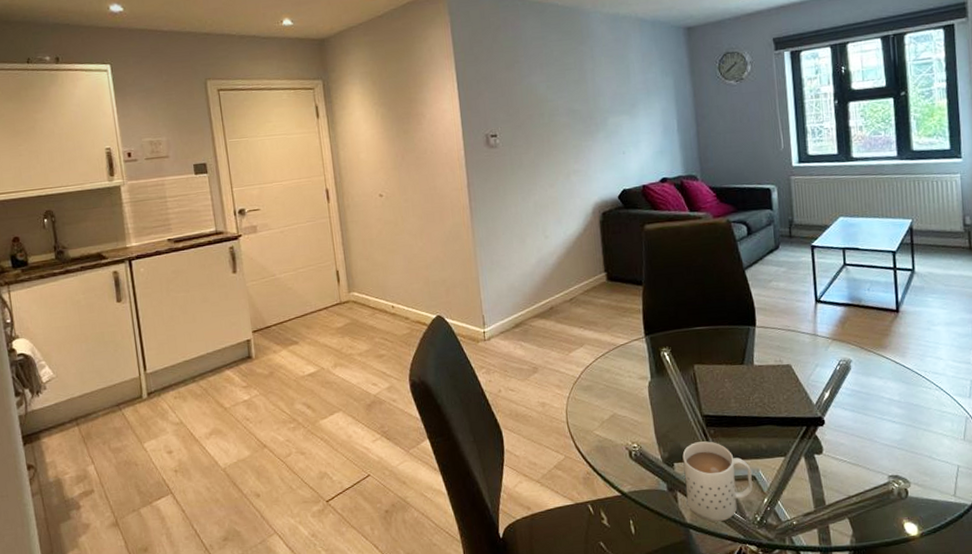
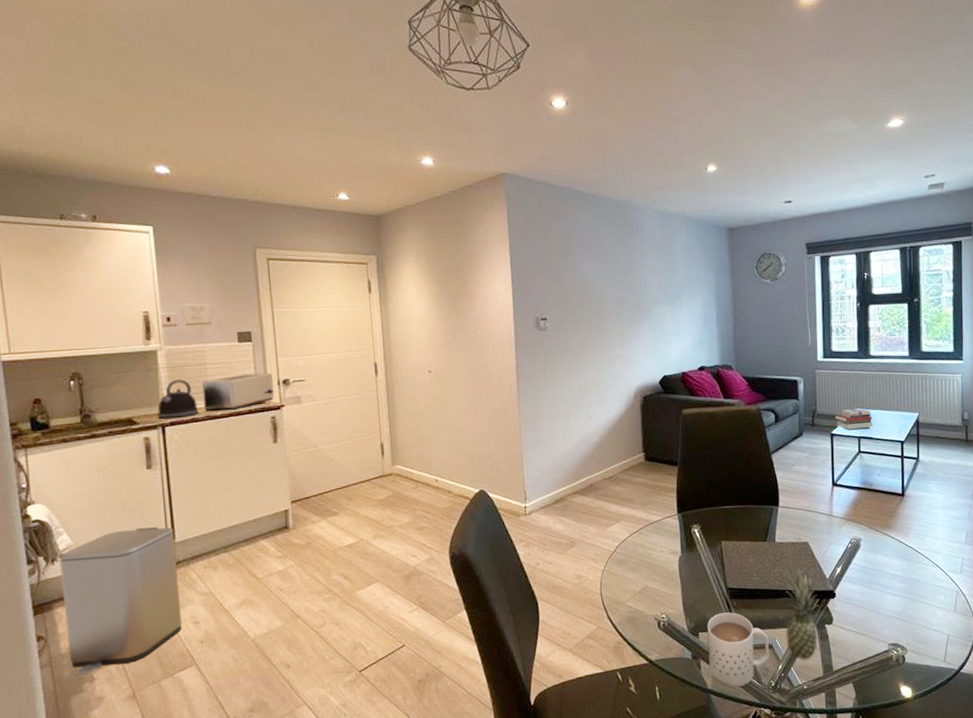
pedal bin: none [43,359,157,503] -> present [59,527,183,675]
kettle: none [123,213,162,254] -> present [157,379,199,420]
toaster: none [163,203,231,244] -> present [202,373,274,412]
fruit: none [767,394,807,492] -> present [785,569,820,659]
books: none [815,217,859,241] -> present [835,408,873,430]

